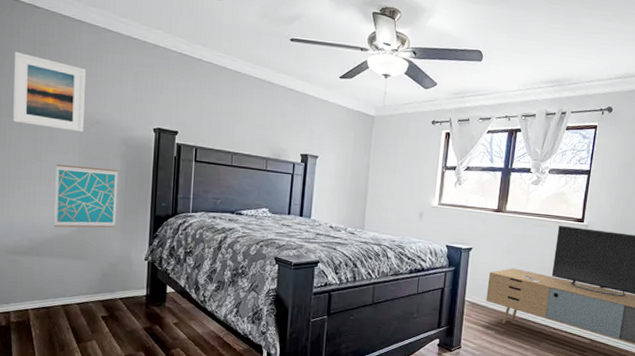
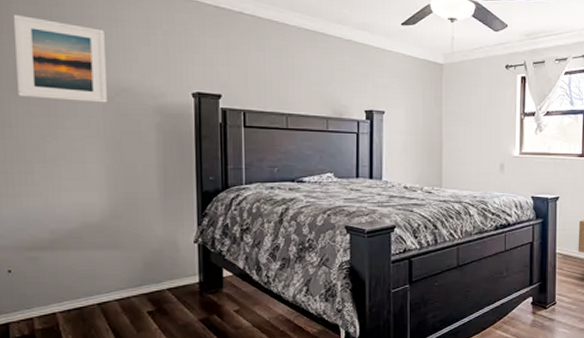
wall art: present [54,163,119,228] -> none [77,141,156,214]

